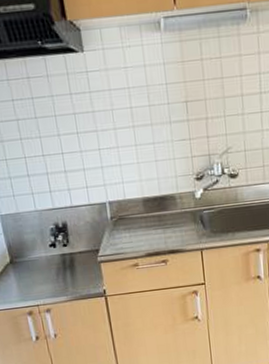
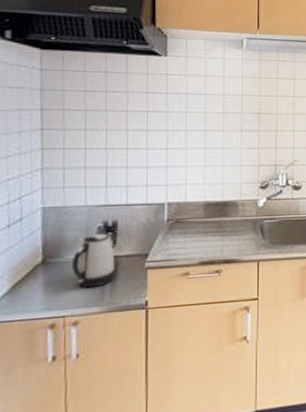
kettle: none [34,233,73,282] -> present [72,233,115,289]

